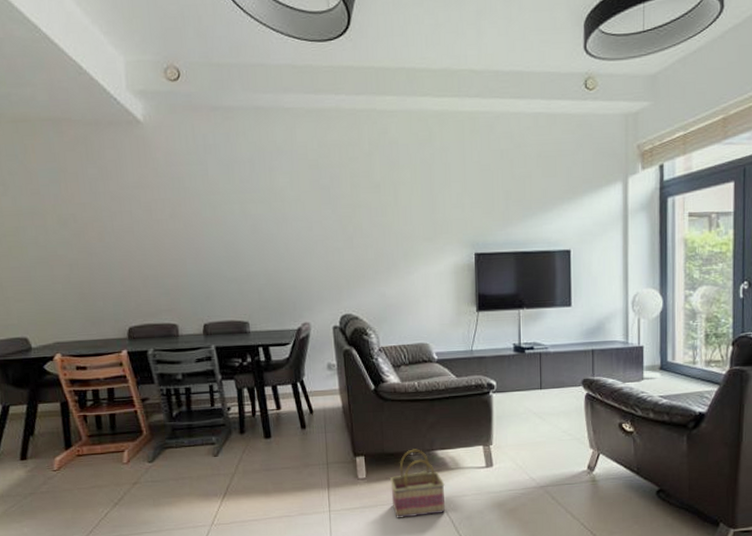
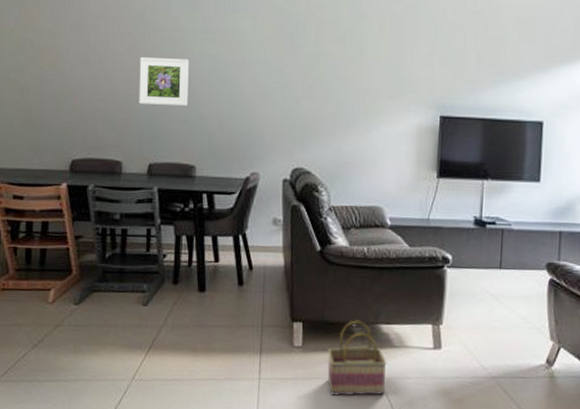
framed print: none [183,220,235,268] -> present [139,56,189,106]

